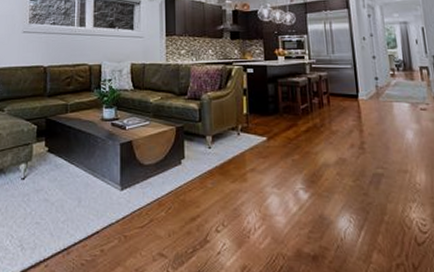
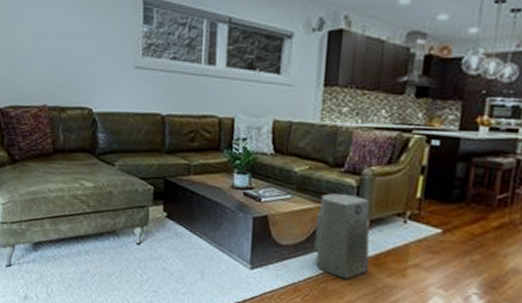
air purifier: none [170,116,216,189] -> present [314,193,370,280]

